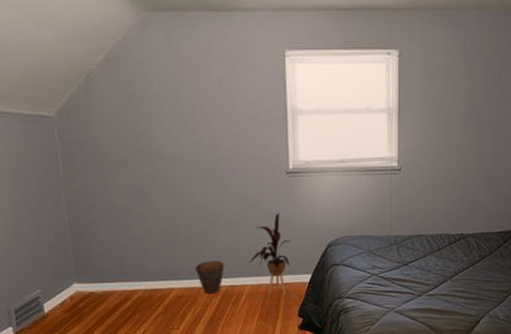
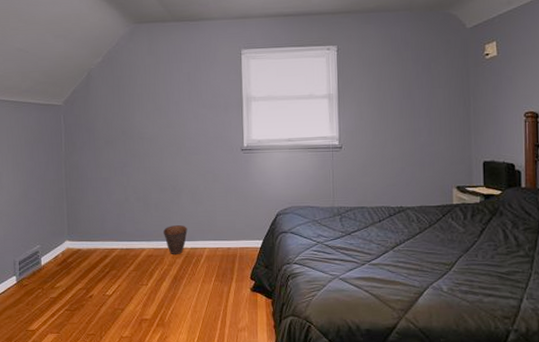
house plant: present [248,213,292,296] -> none [208,184,245,259]

